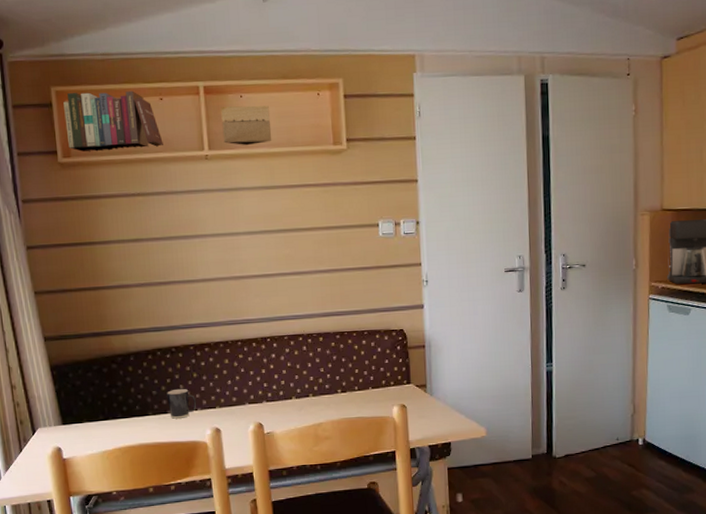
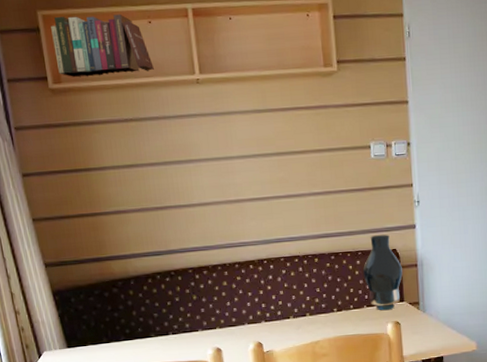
mug: present [167,388,197,419] -> none [168,310,198,340]
decorative box: present [221,105,272,146] -> none [210,27,263,69]
vase: none [368,314,410,393] -> present [362,234,403,311]

